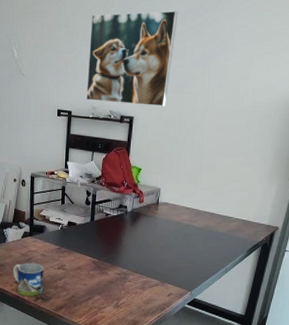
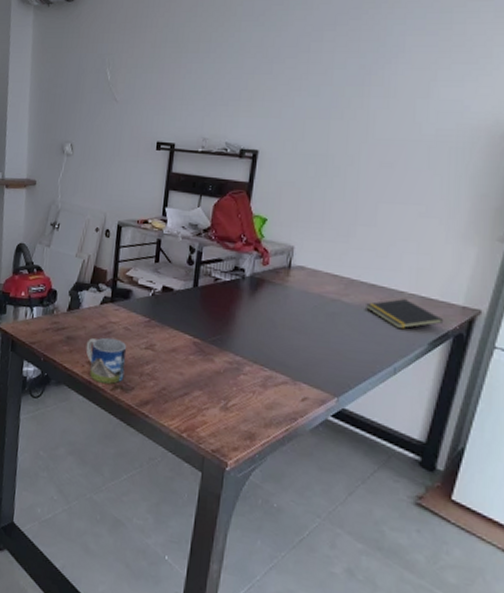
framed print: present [86,10,178,107] -> none [195,14,325,137]
notepad: none [208,222,256,243] -> present [366,299,444,329]

